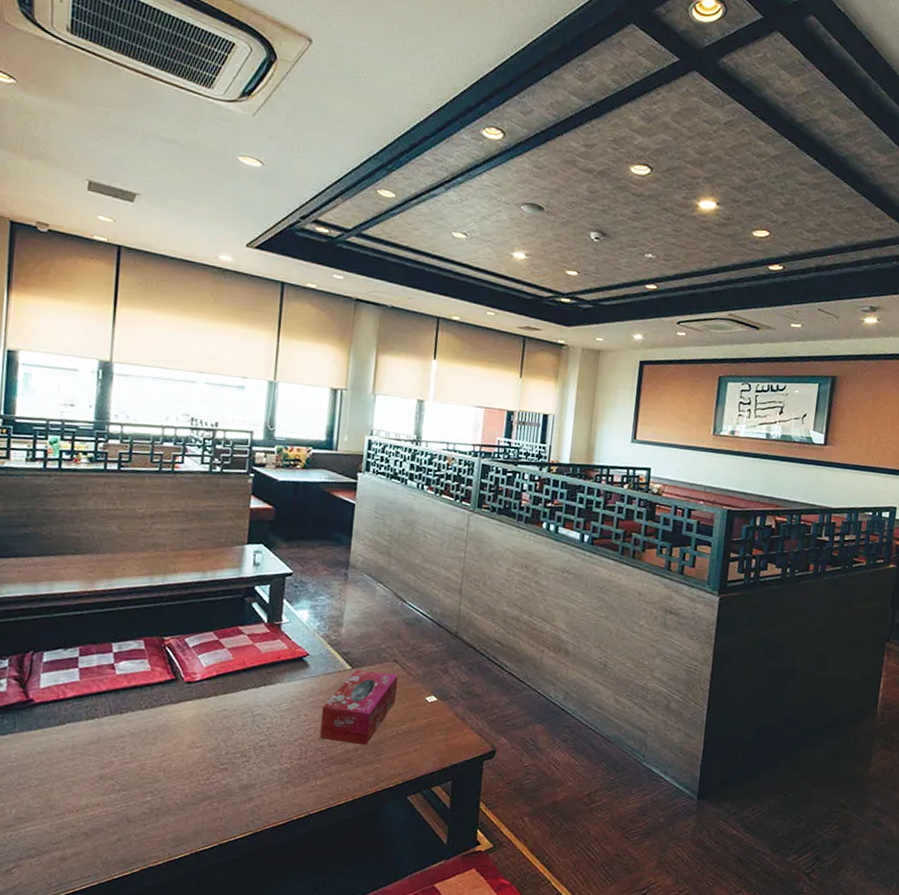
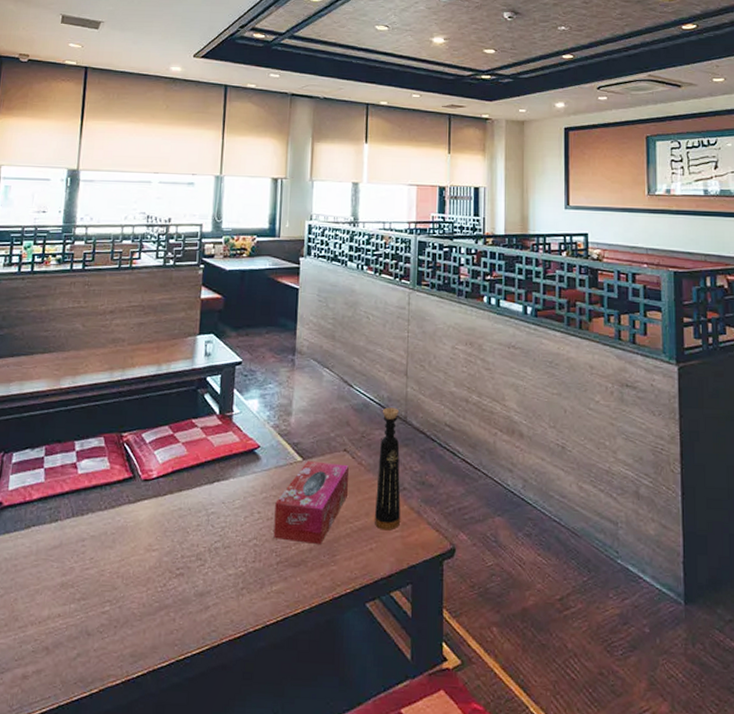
bottle: none [420,622,450,734] -> present [375,407,401,531]

